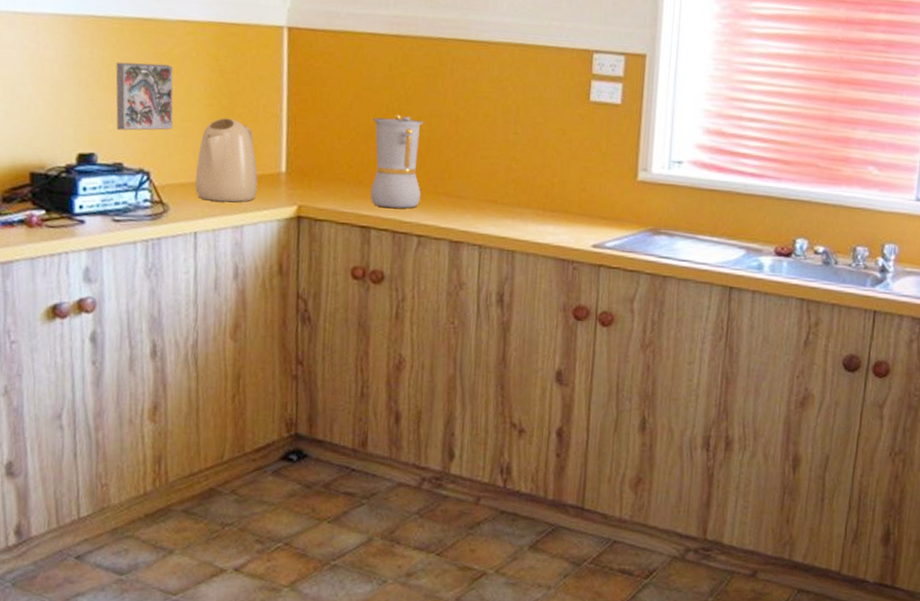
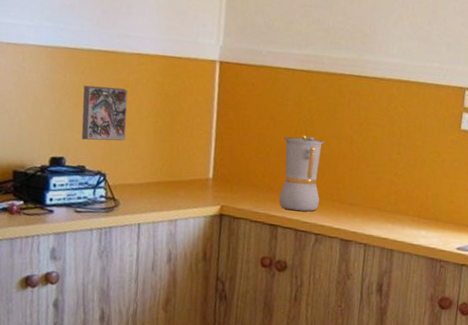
kettle: present [195,118,258,203] -> none [141,133,190,201]

